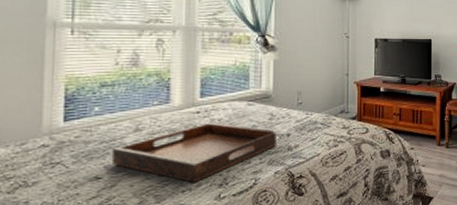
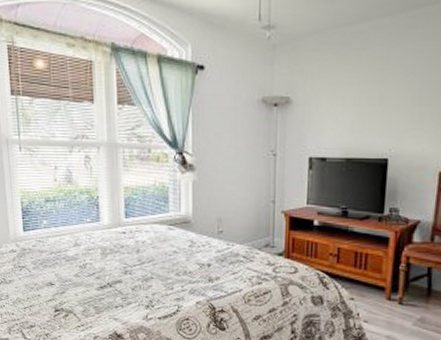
serving tray: present [111,123,276,183] -> none [59,244,197,300]

